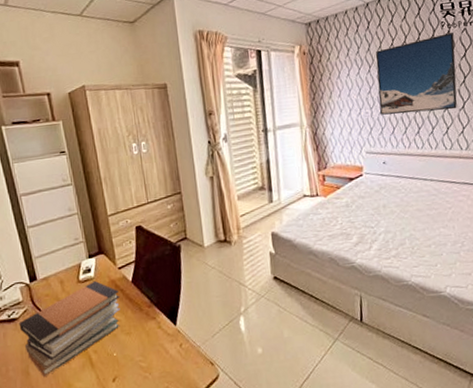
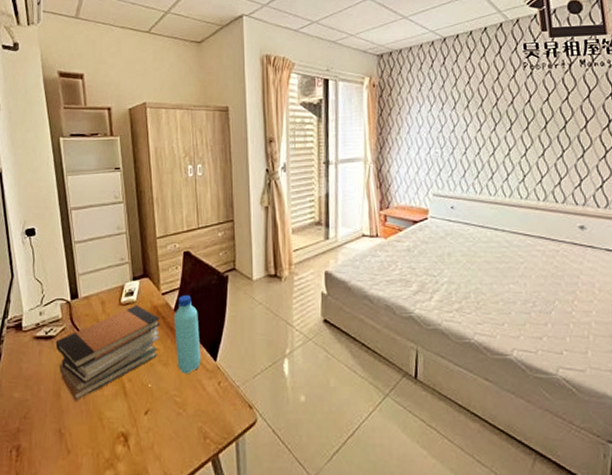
water bottle: none [132,267,162,340] -> present [174,295,201,373]
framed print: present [376,32,458,115] -> none [450,73,538,157]

